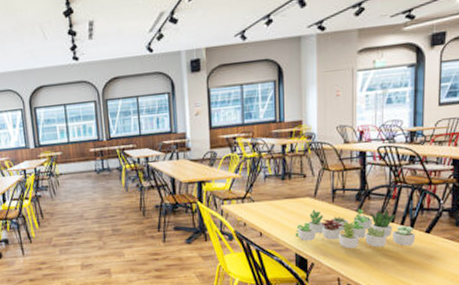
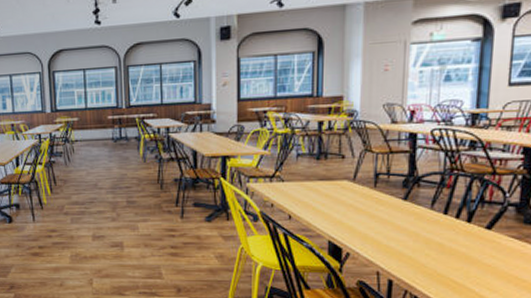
succulent plant: present [295,209,416,249] -> none [329,194,474,242]

